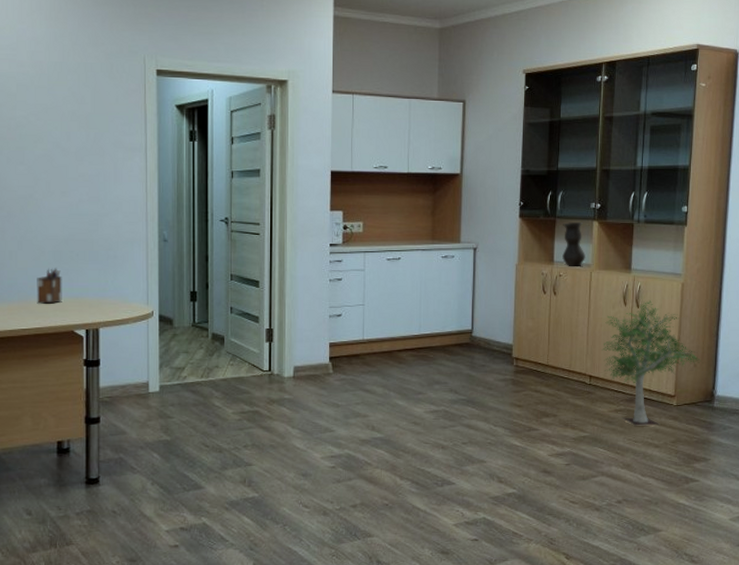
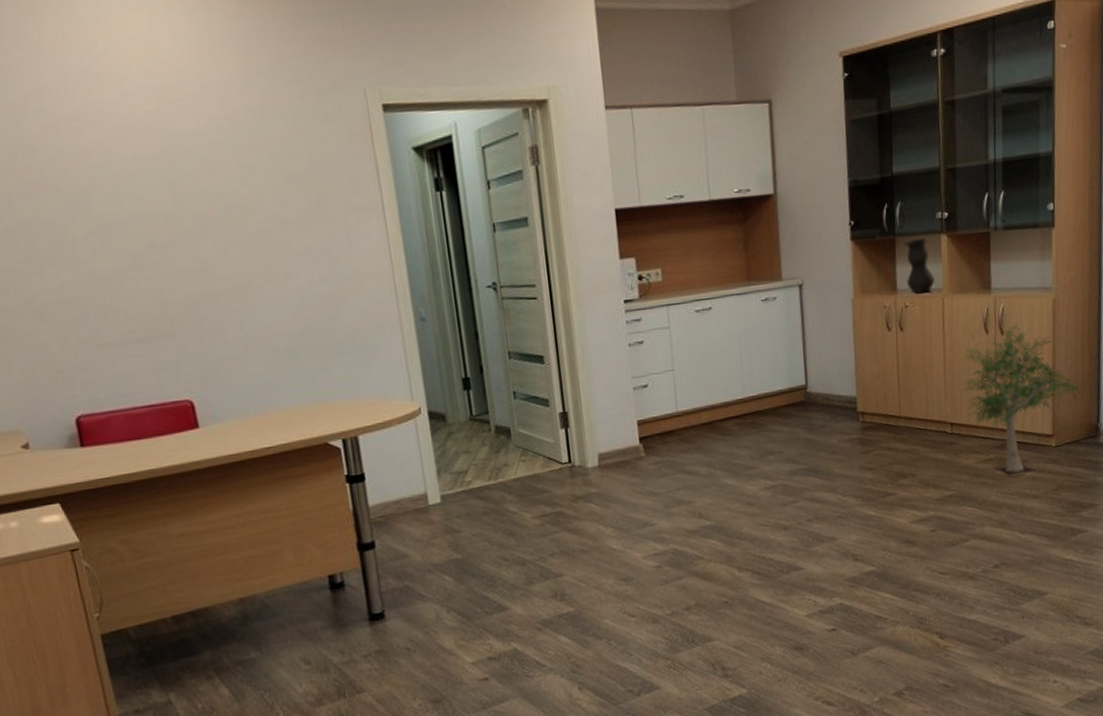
desk organizer: present [37,268,62,304] -> none [273,369,308,415]

